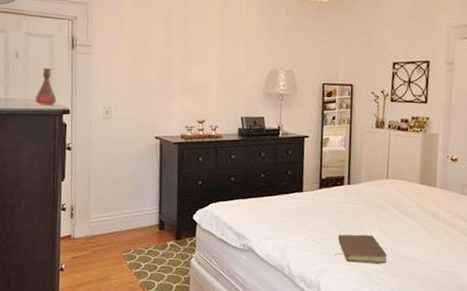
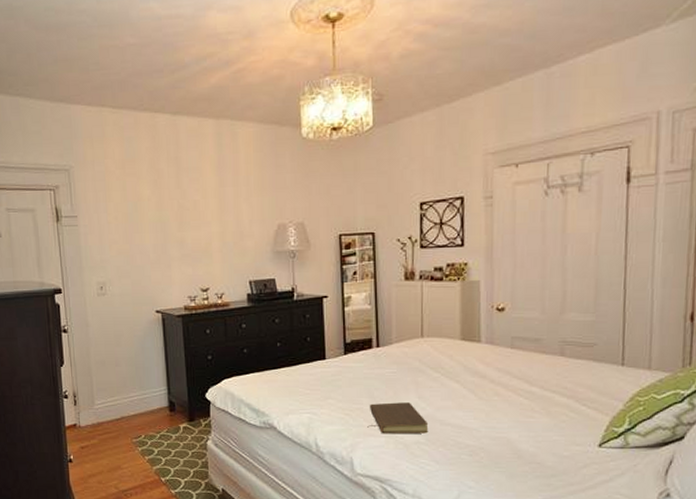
flask: present [35,68,57,106] -> none [24,245,47,286]

